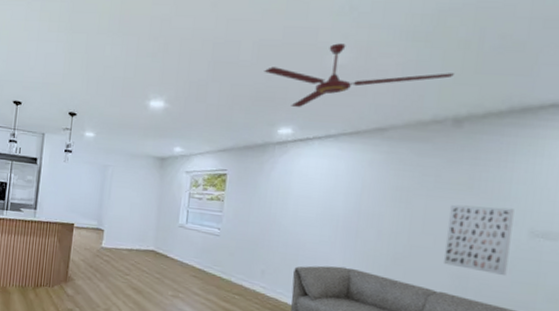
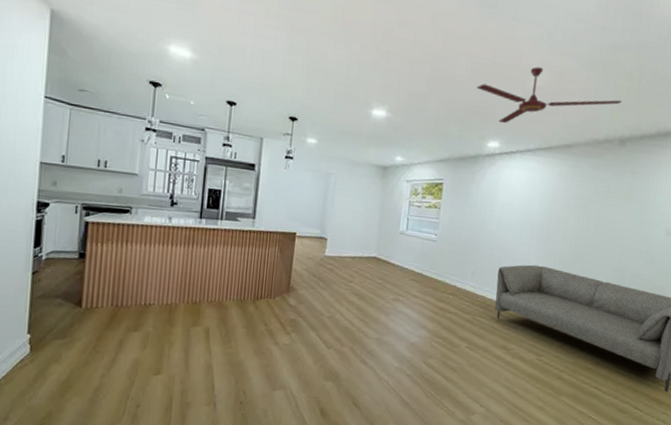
wall art: present [442,204,514,275] -> none [608,210,657,266]

